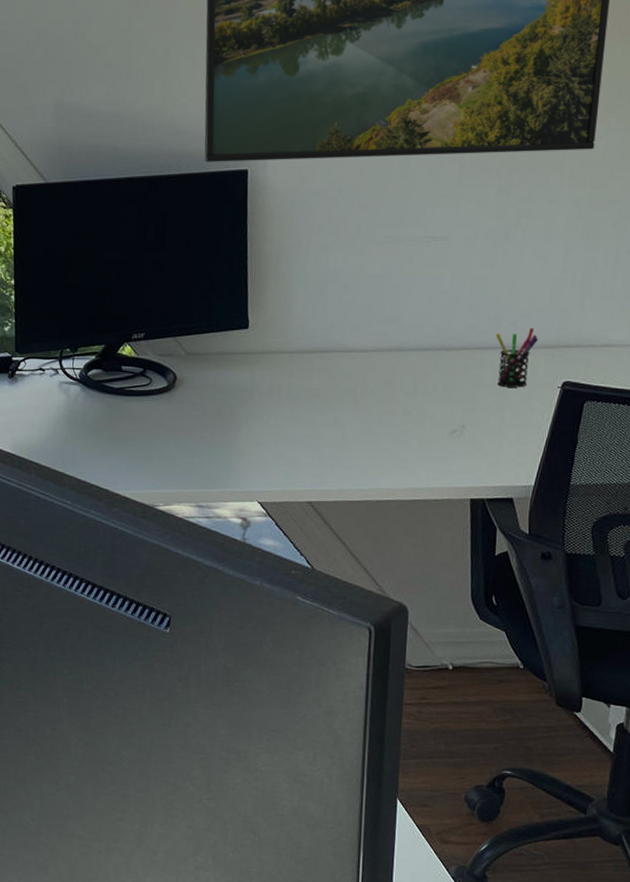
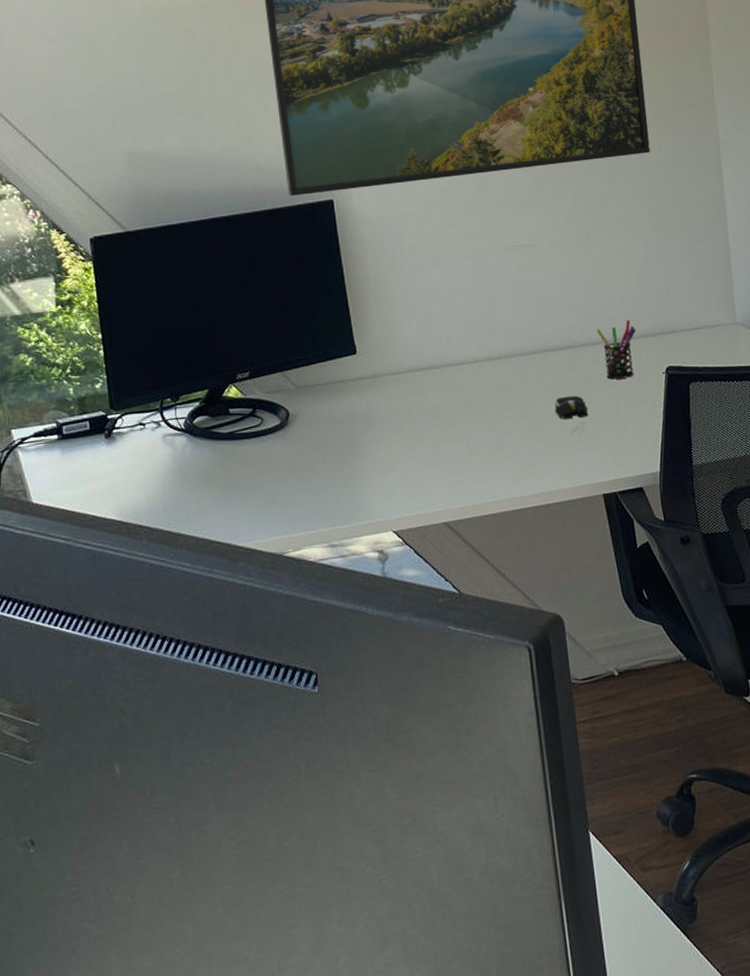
computer mouse: none [436,397,471,421] -> present [554,395,588,420]

